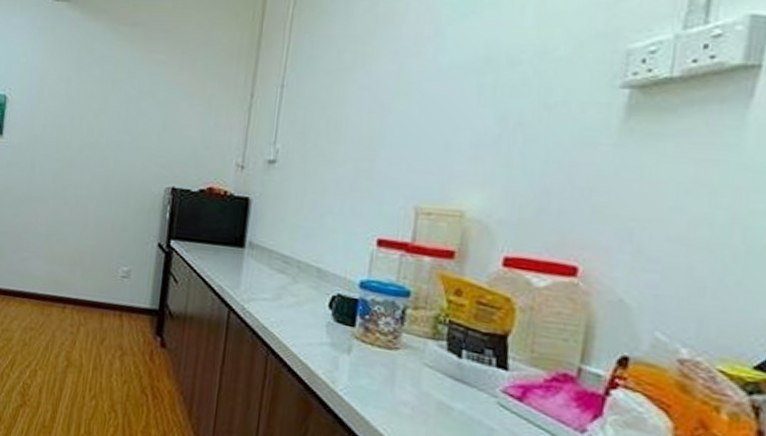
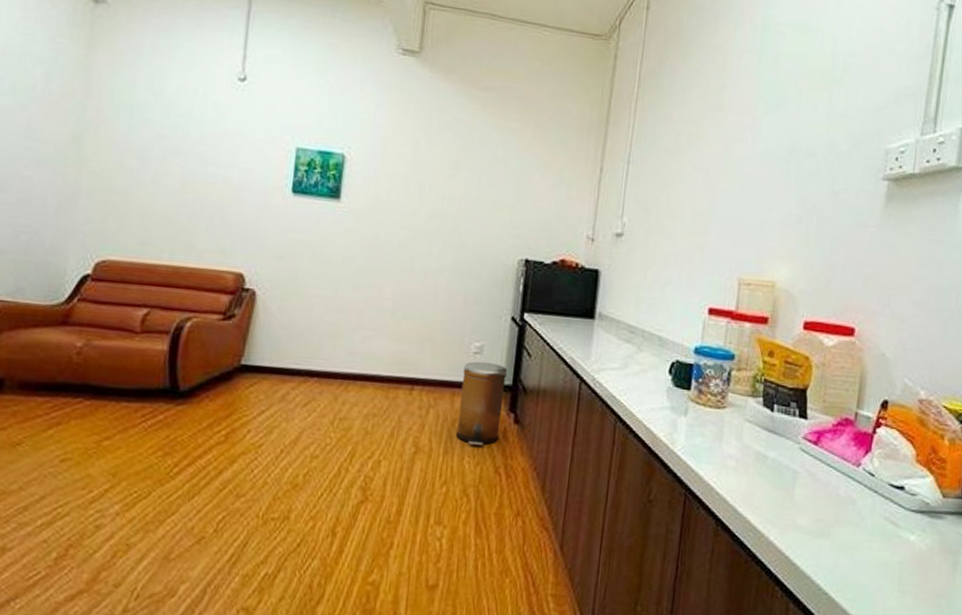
pedal bin: none [105,285,153,366] -> present [456,361,507,445]

